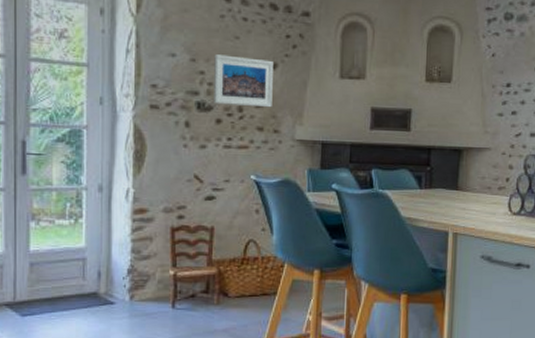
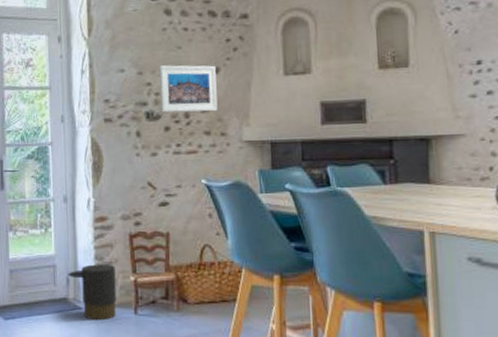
trash can: none [99,257,154,315] -> present [67,264,117,321]

